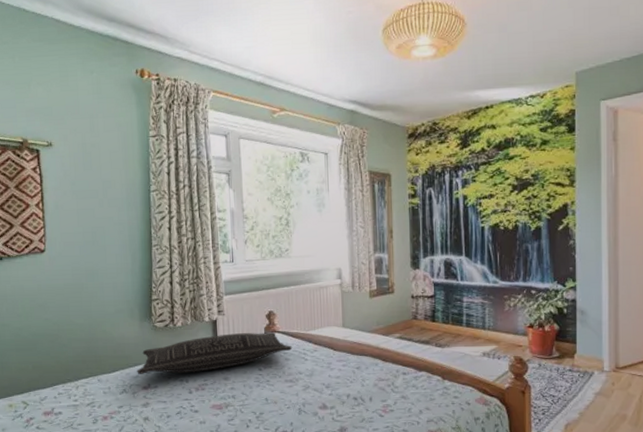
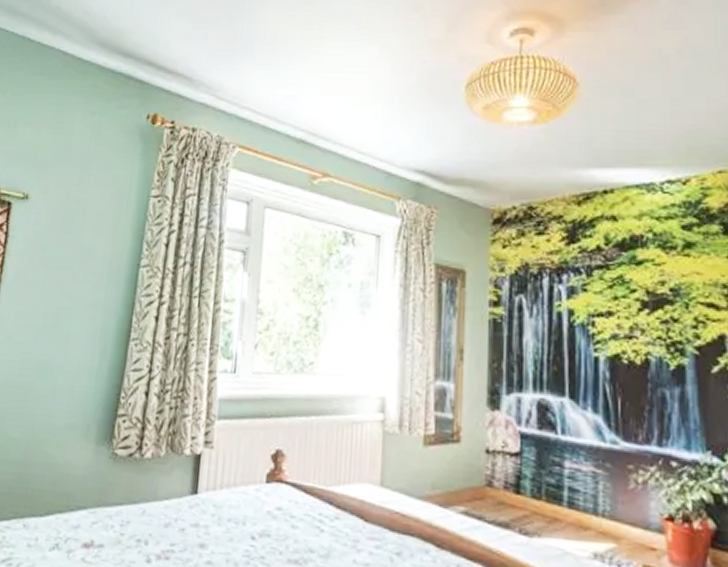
pillow: present [137,331,293,374] -> none [78,477,304,531]

